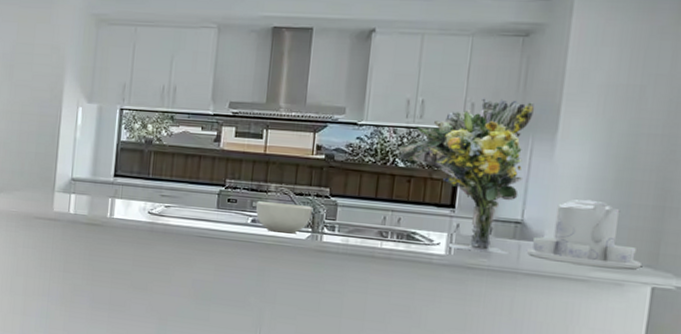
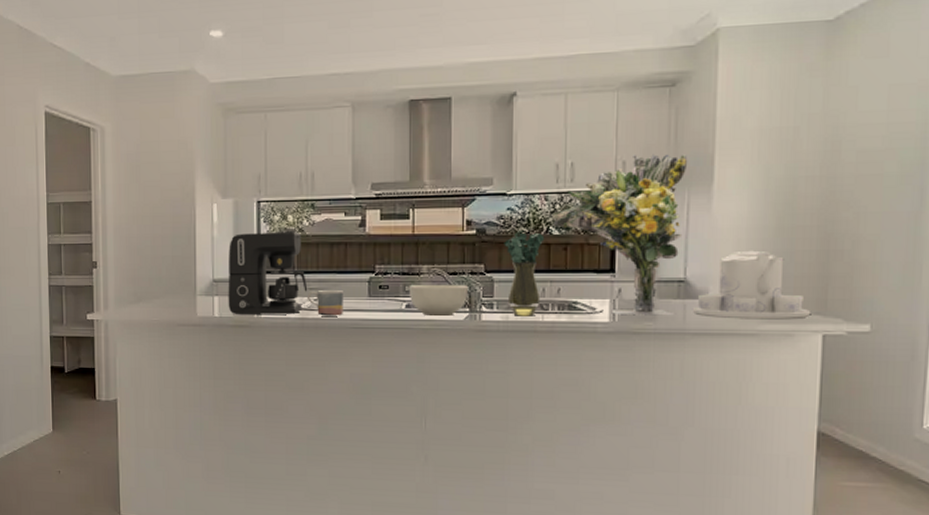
coffee maker: none [83,137,160,219] -> present [228,231,308,316]
mug: none [158,198,195,224] -> present [306,291,344,316]
vase: none [349,157,390,242] -> present [504,228,545,316]

